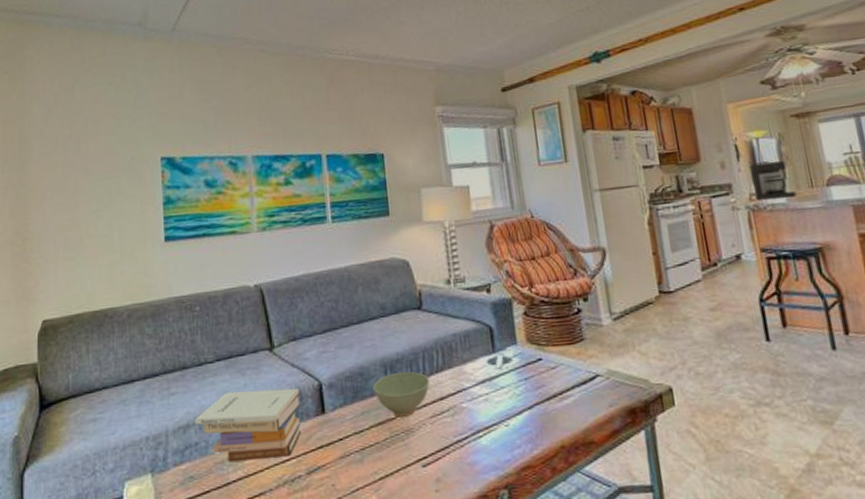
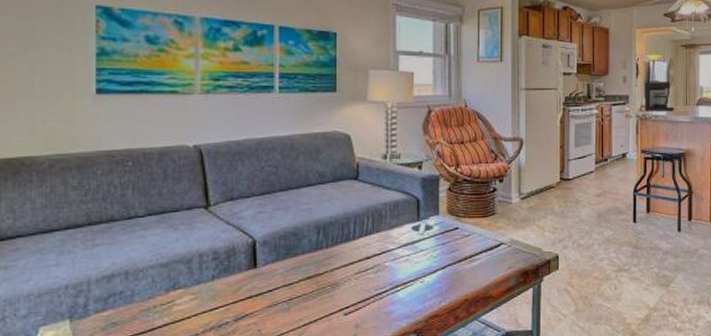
books: present [195,388,302,463] -> none [121,244,234,310]
bowl: present [373,371,430,418] -> none [305,233,359,273]

